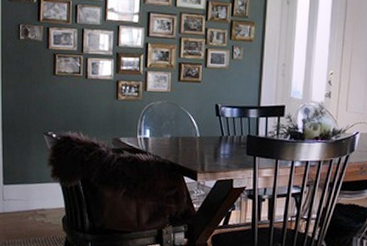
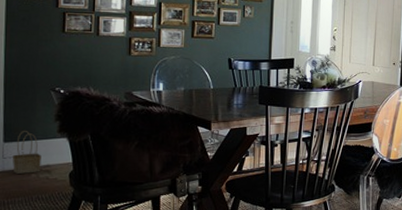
basket: none [11,174,37,216] -> present [12,131,41,174]

